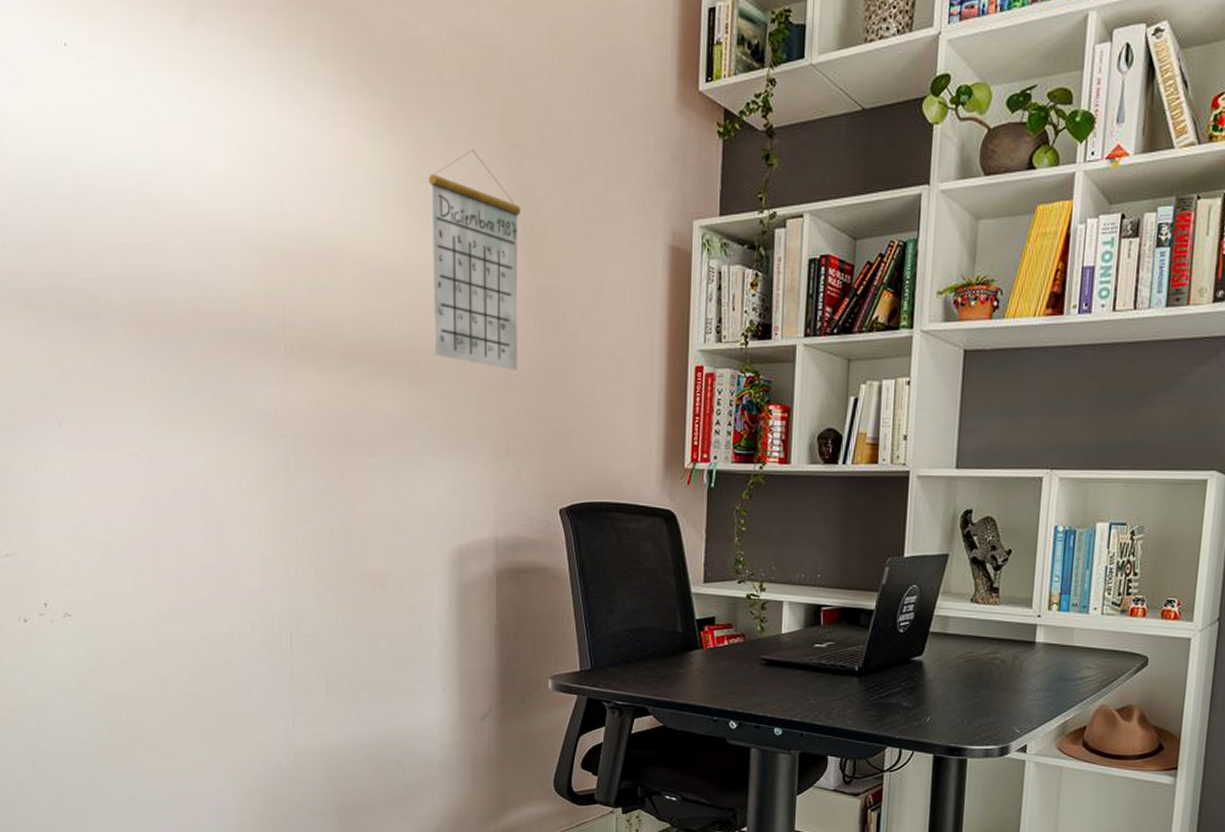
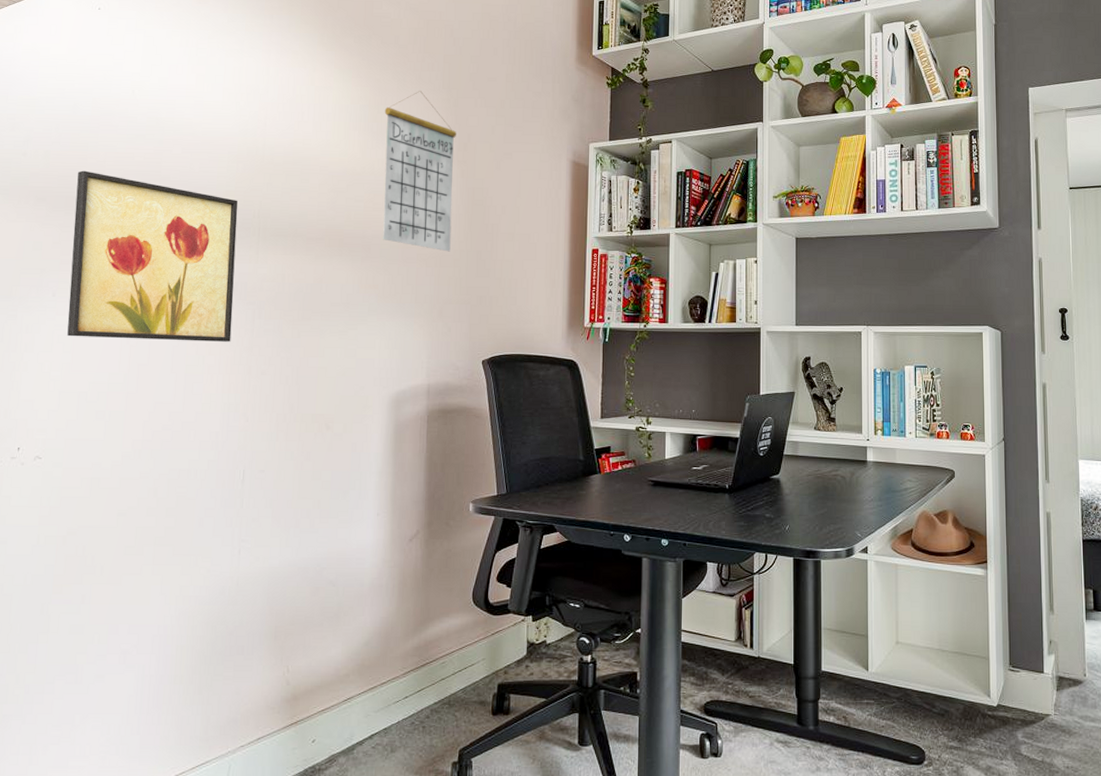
wall art: none [67,267,264,483] -> present [67,170,238,342]

